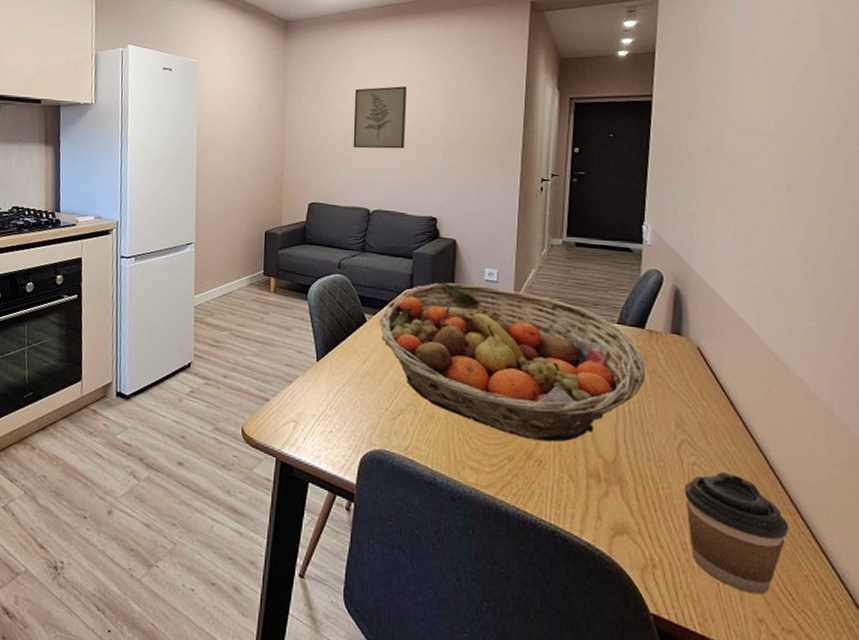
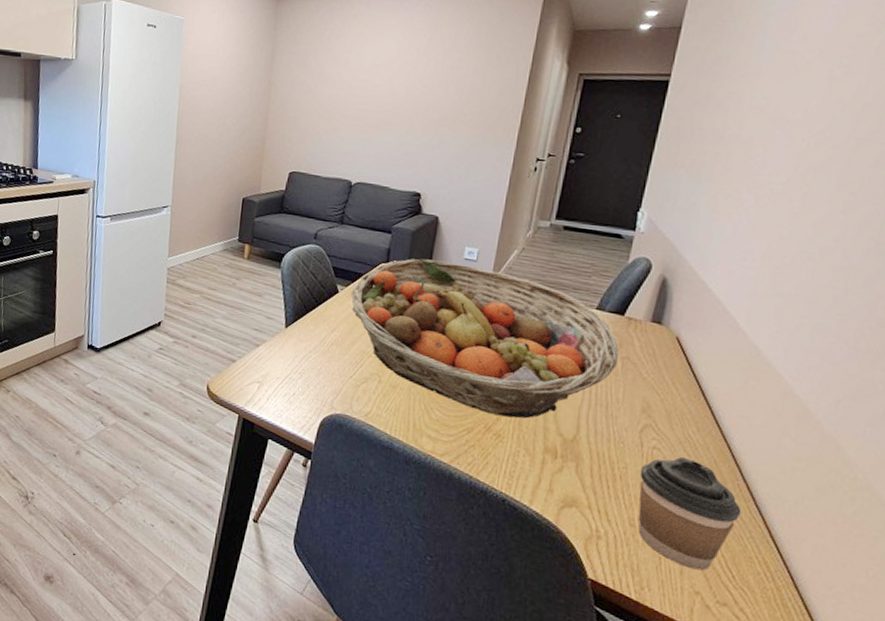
wall art: present [353,86,407,149] -> none [340,53,403,121]

